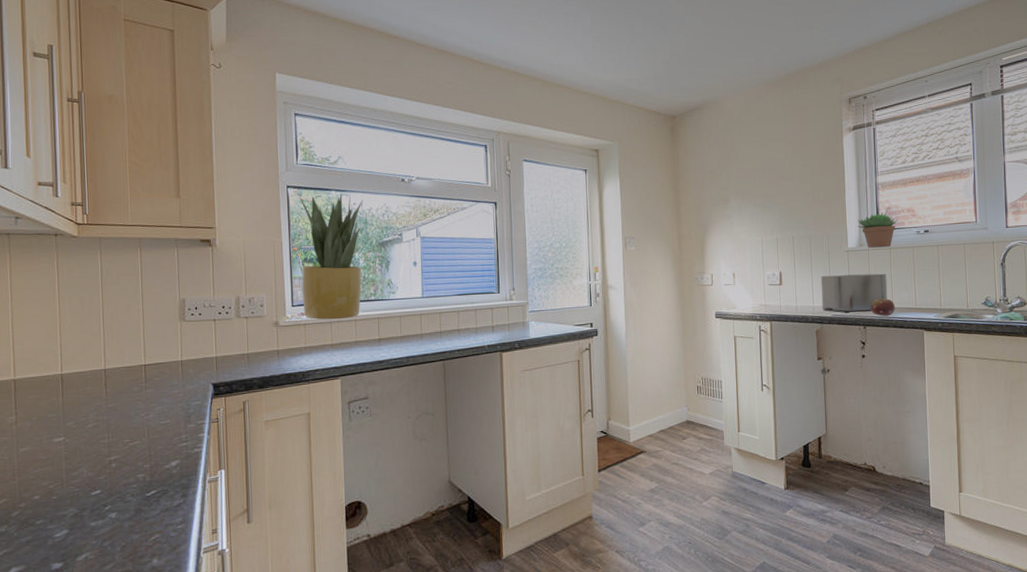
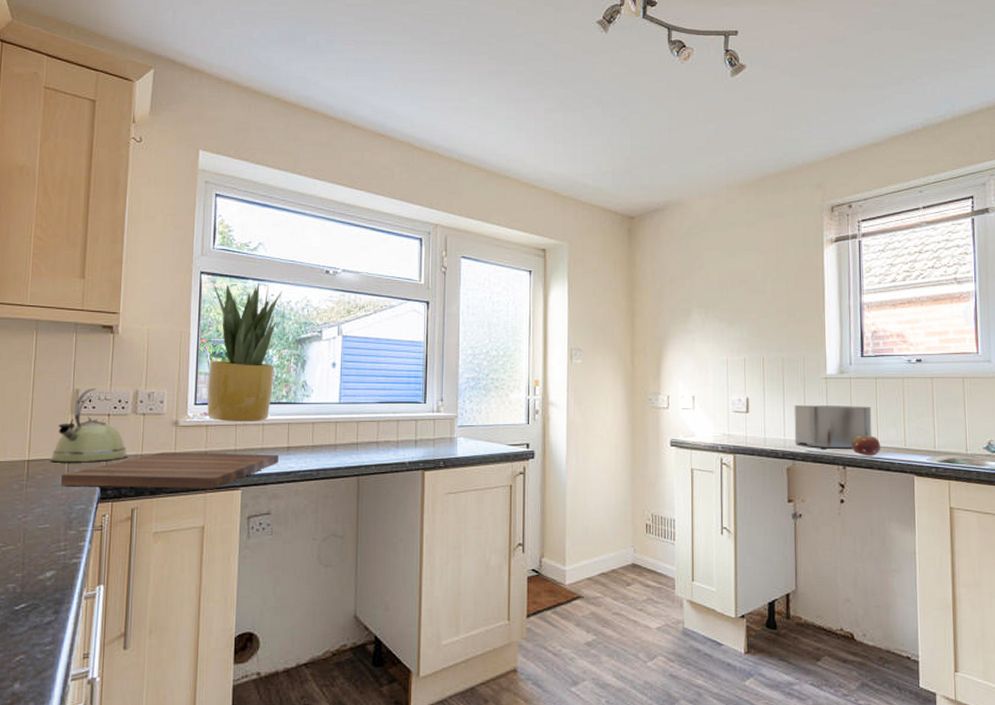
kettle: none [165,296,236,366] -> present [50,387,129,463]
cutting board: none [177,346,372,385] -> present [61,452,278,489]
succulent plant: present [857,213,898,248] -> none [838,336,886,377]

